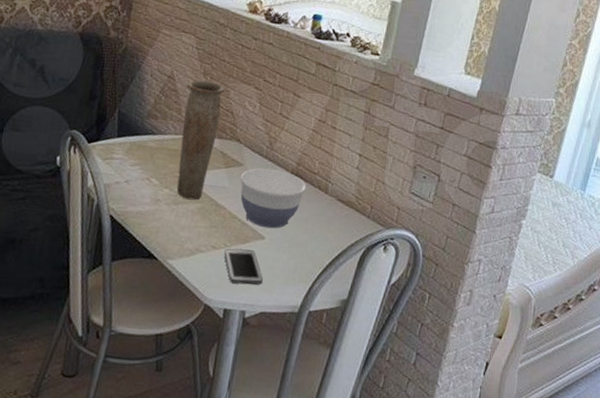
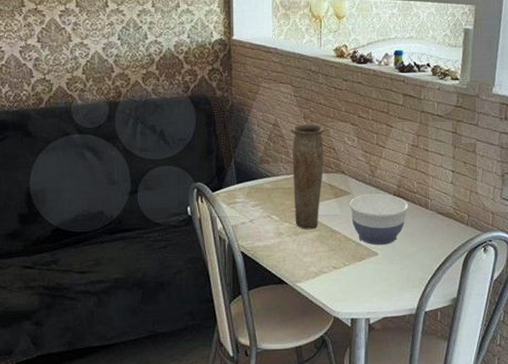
cell phone: present [224,248,263,285] -> none [344,266,381,296]

